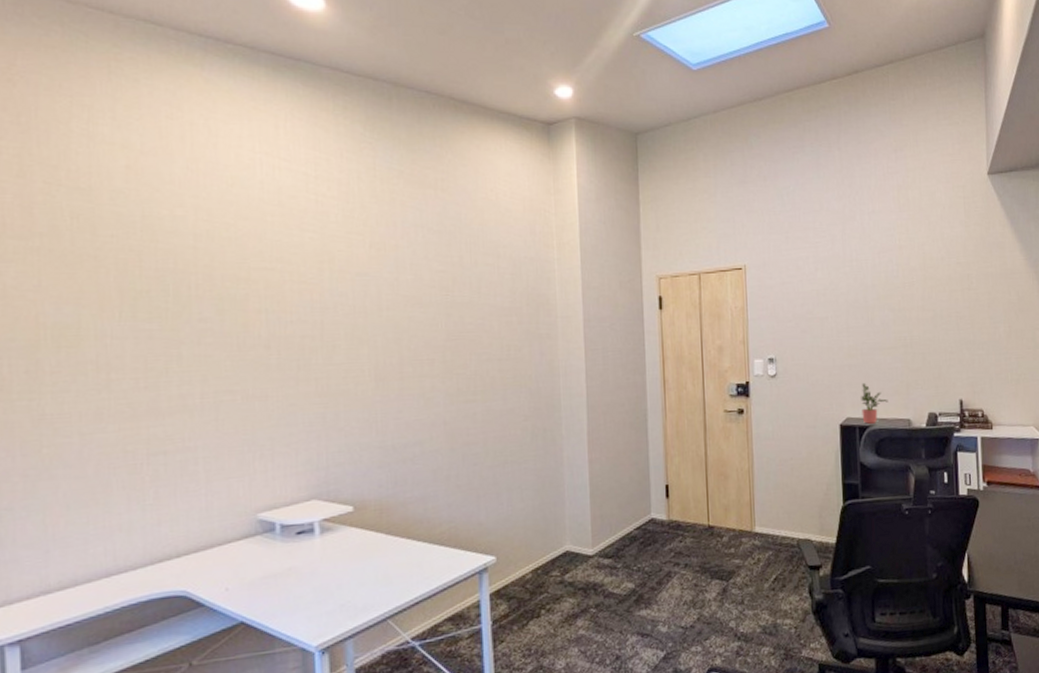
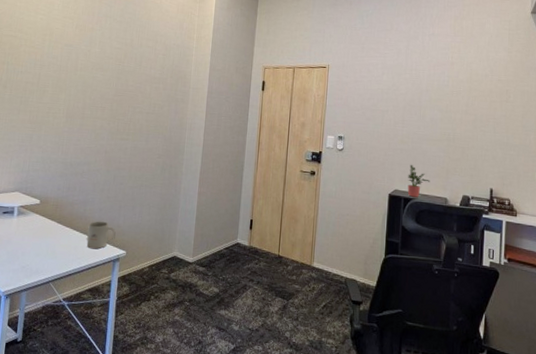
mug: none [434,520,477,562] -> present [86,221,116,249]

